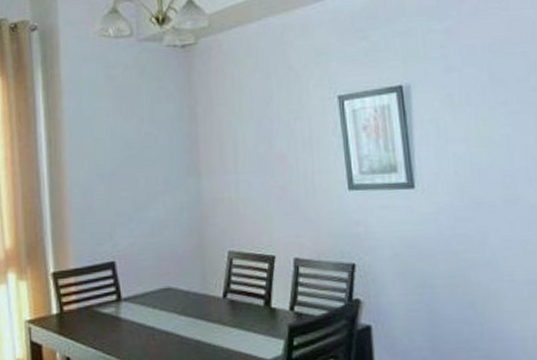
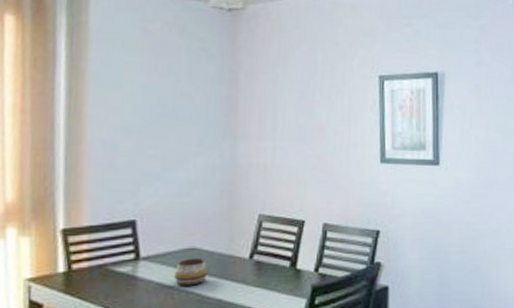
decorative bowl: none [153,297,185,327] -> present [173,257,208,286]

